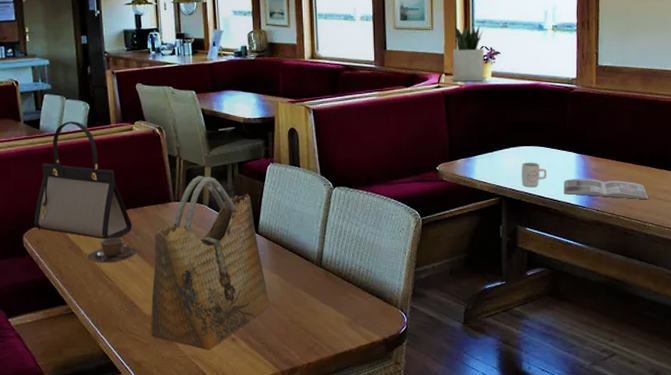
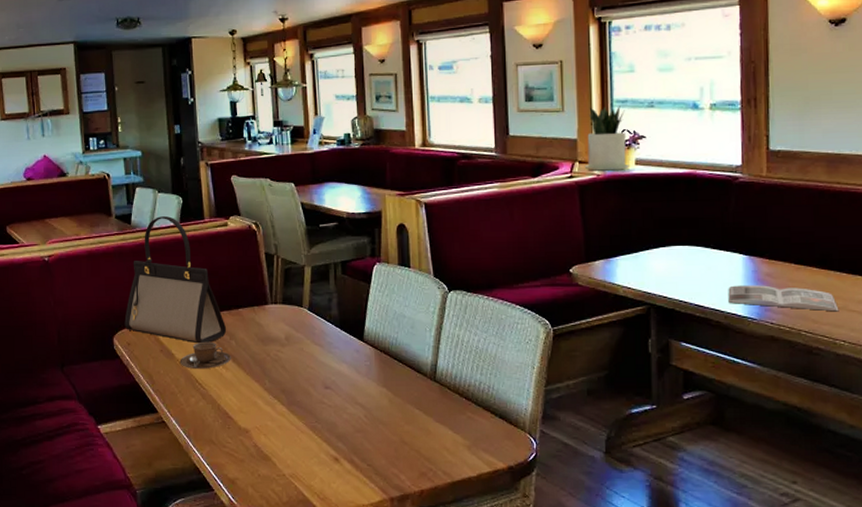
grocery bag: present [150,176,270,350] -> none [245,276,377,469]
mug: present [521,162,547,188] -> none [673,264,706,295]

